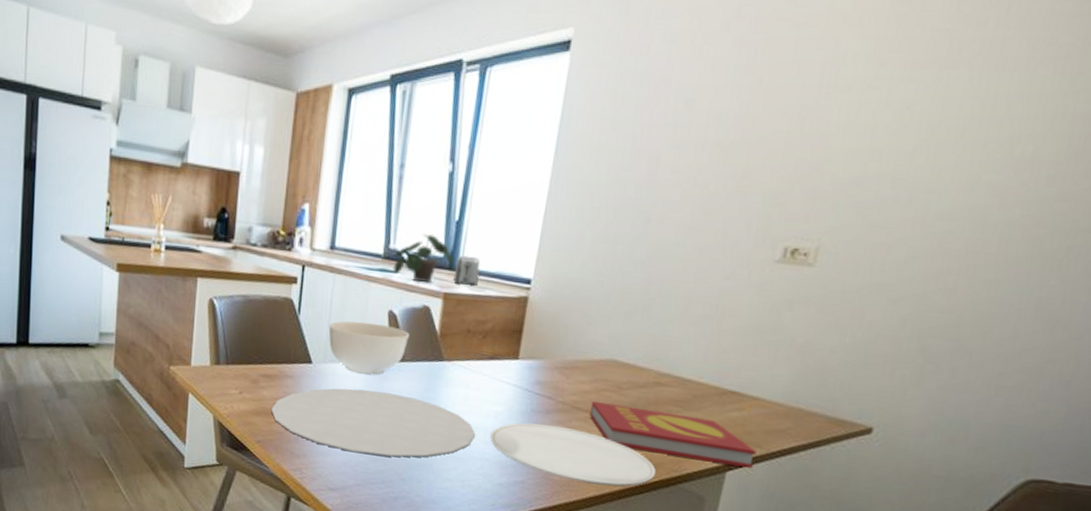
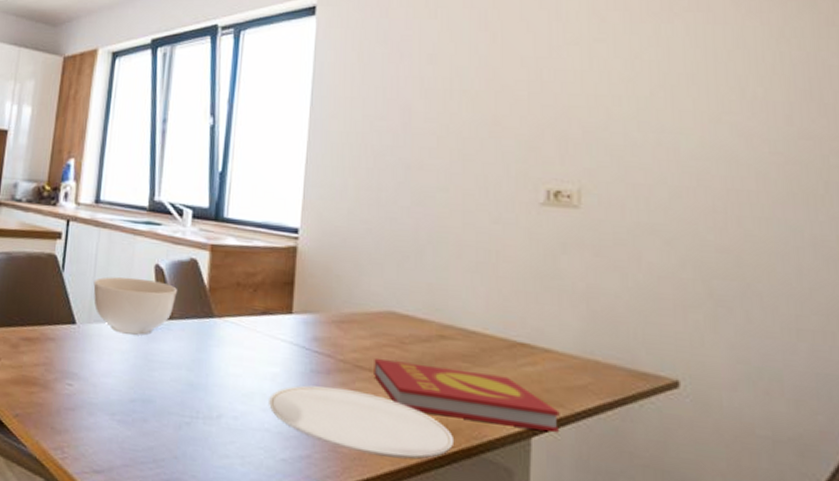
placemat: present [271,388,476,458] -> none [31,351,253,431]
potted plant: present [393,234,454,282] -> none [158,186,219,234]
toaster: present [453,255,480,287] -> none [220,206,246,238]

